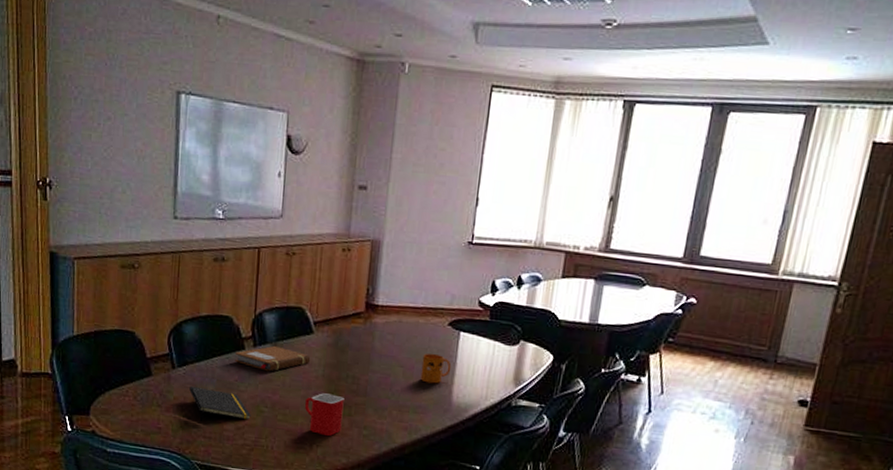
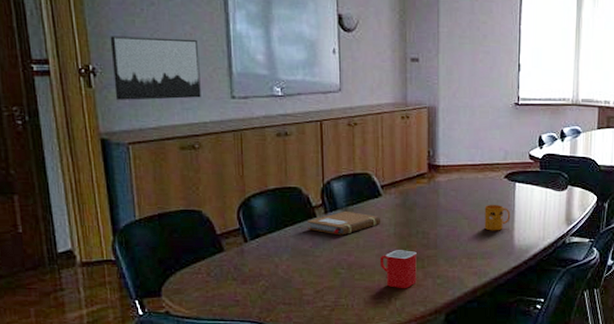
wall art: none [67,149,148,217] -> present [110,36,201,100]
notepad: present [189,385,251,421] -> none [264,257,329,289]

